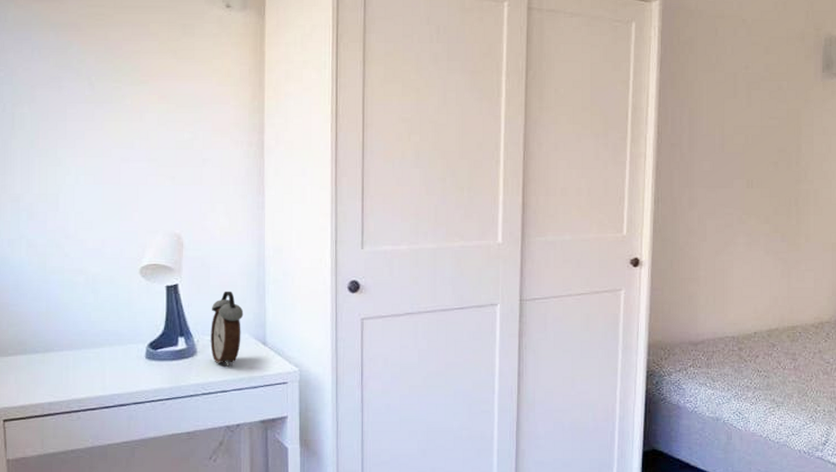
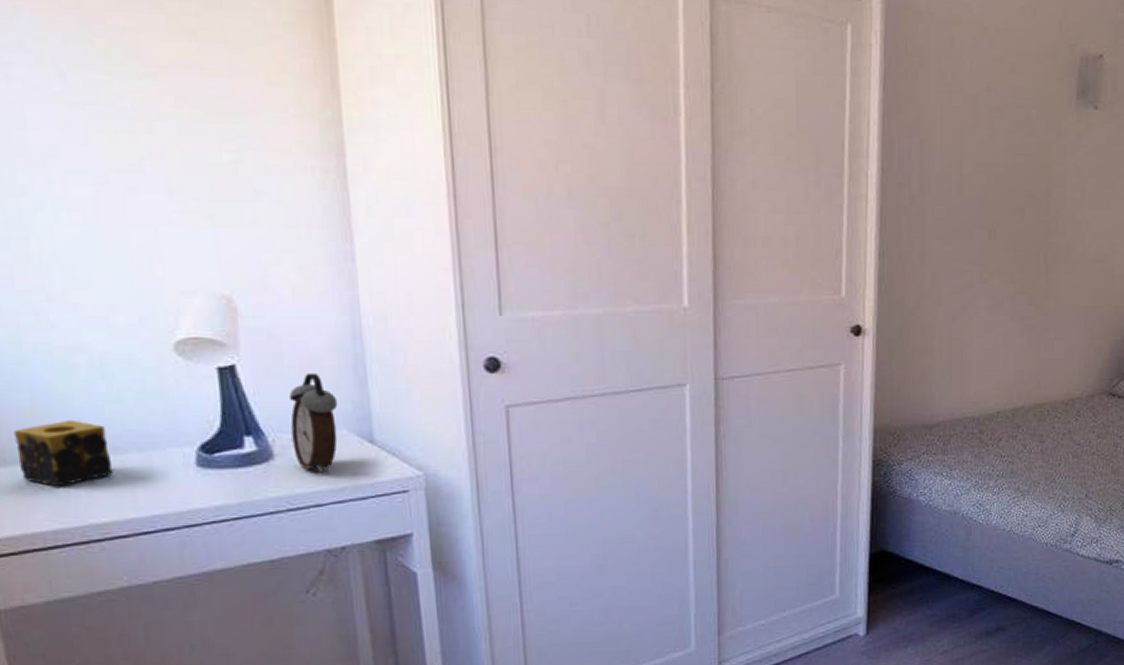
candle: none [34,322,92,371] -> present [14,419,113,487]

